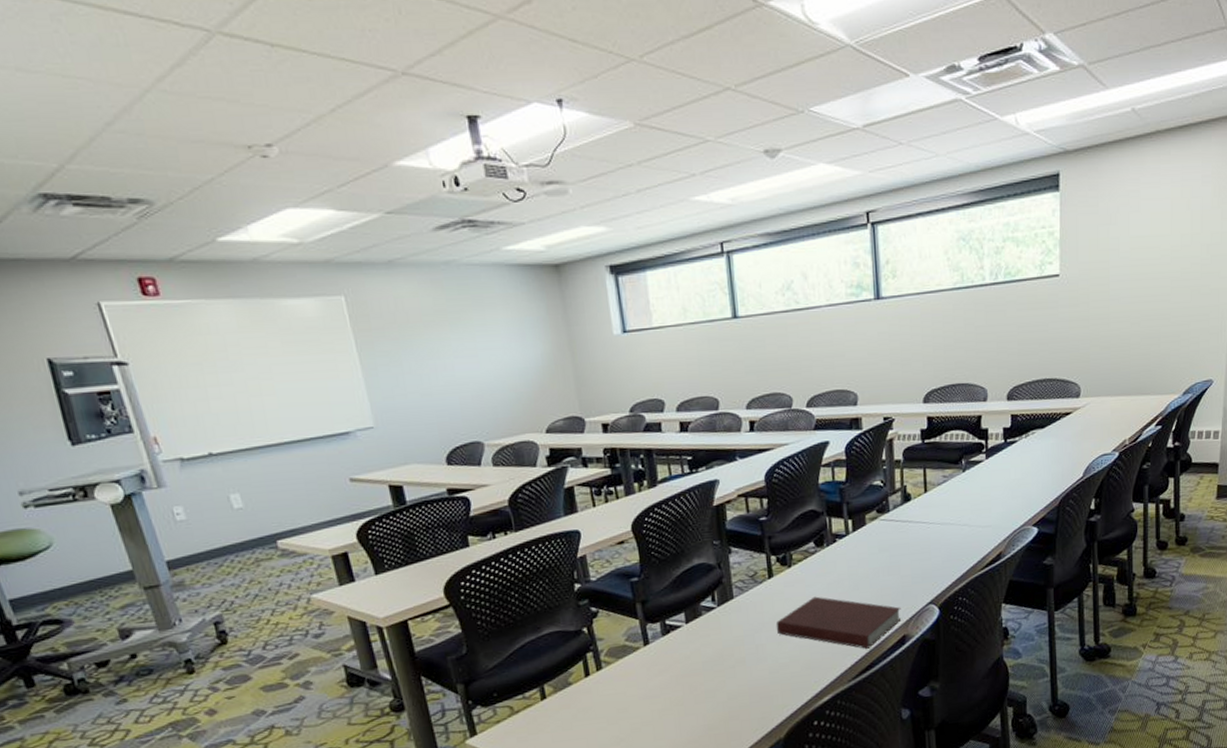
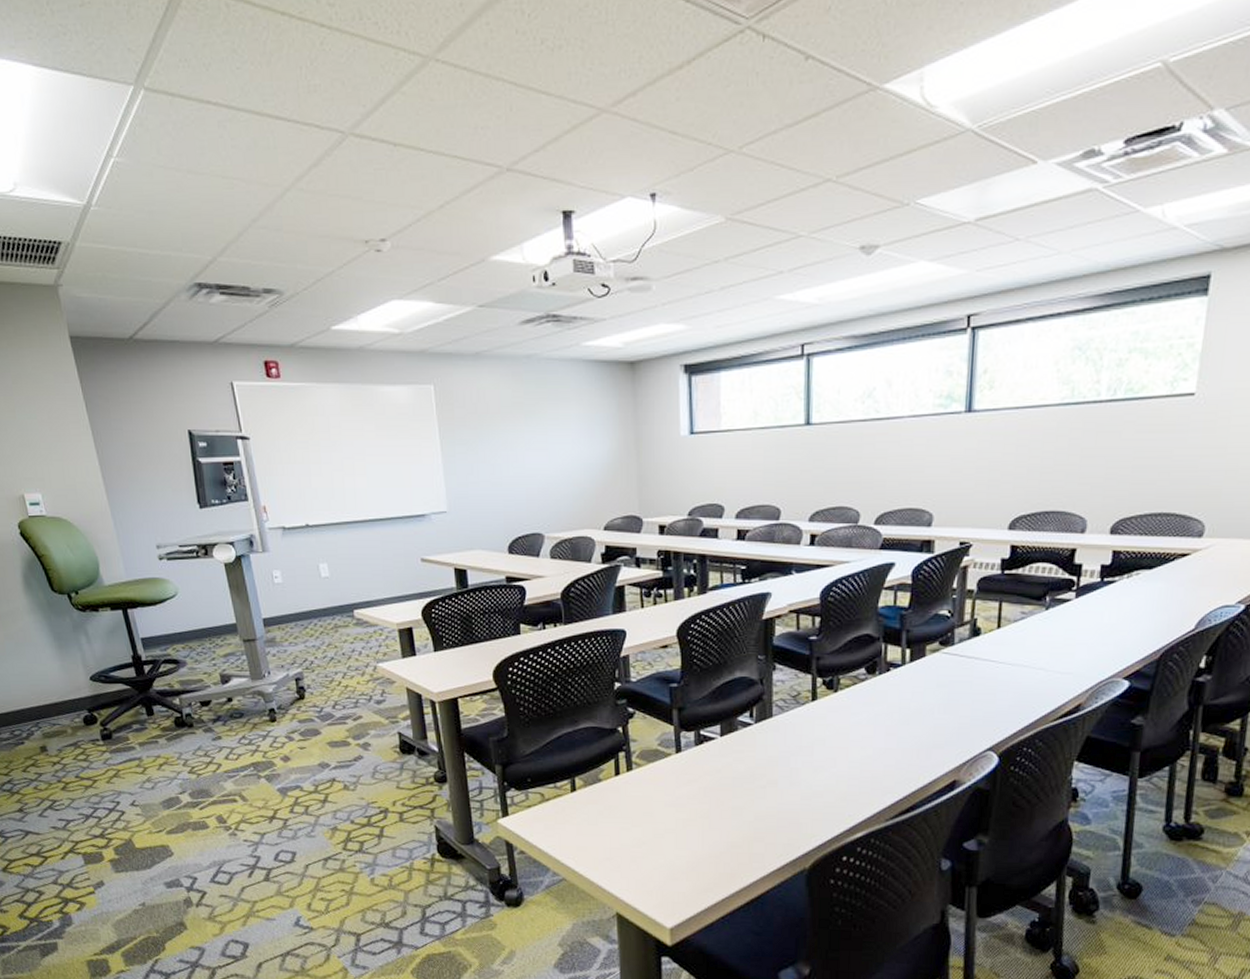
notebook: present [776,596,902,649] -> none [813,726,955,789]

